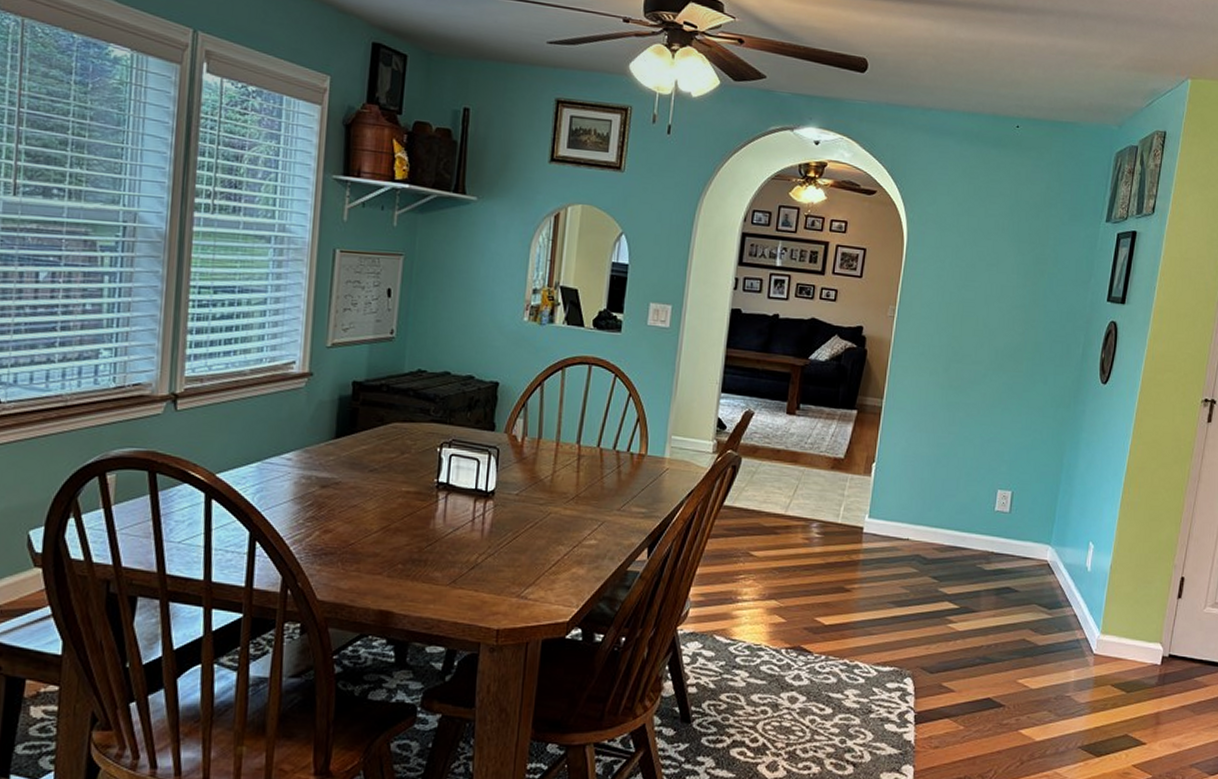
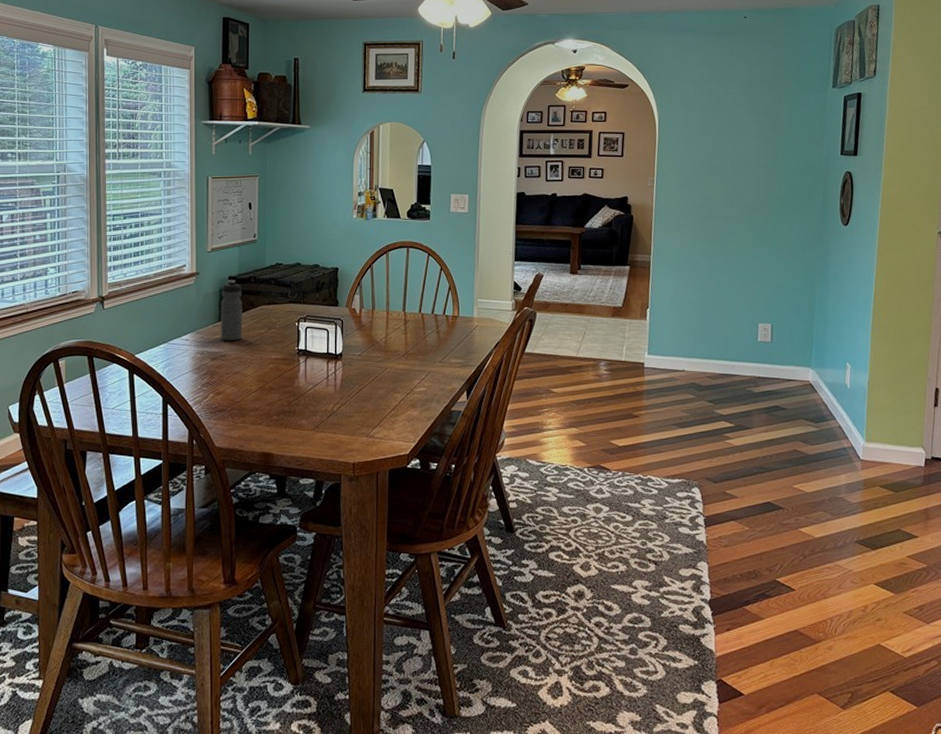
water bottle: none [335,386,370,465] -> present [220,280,242,341]

